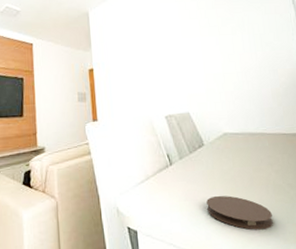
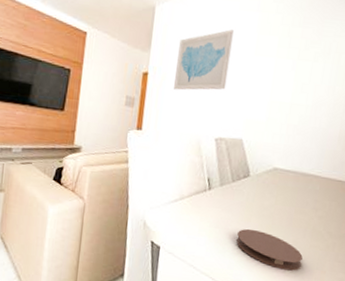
wall art: none [115,20,164,80] -> present [174,30,234,90]

